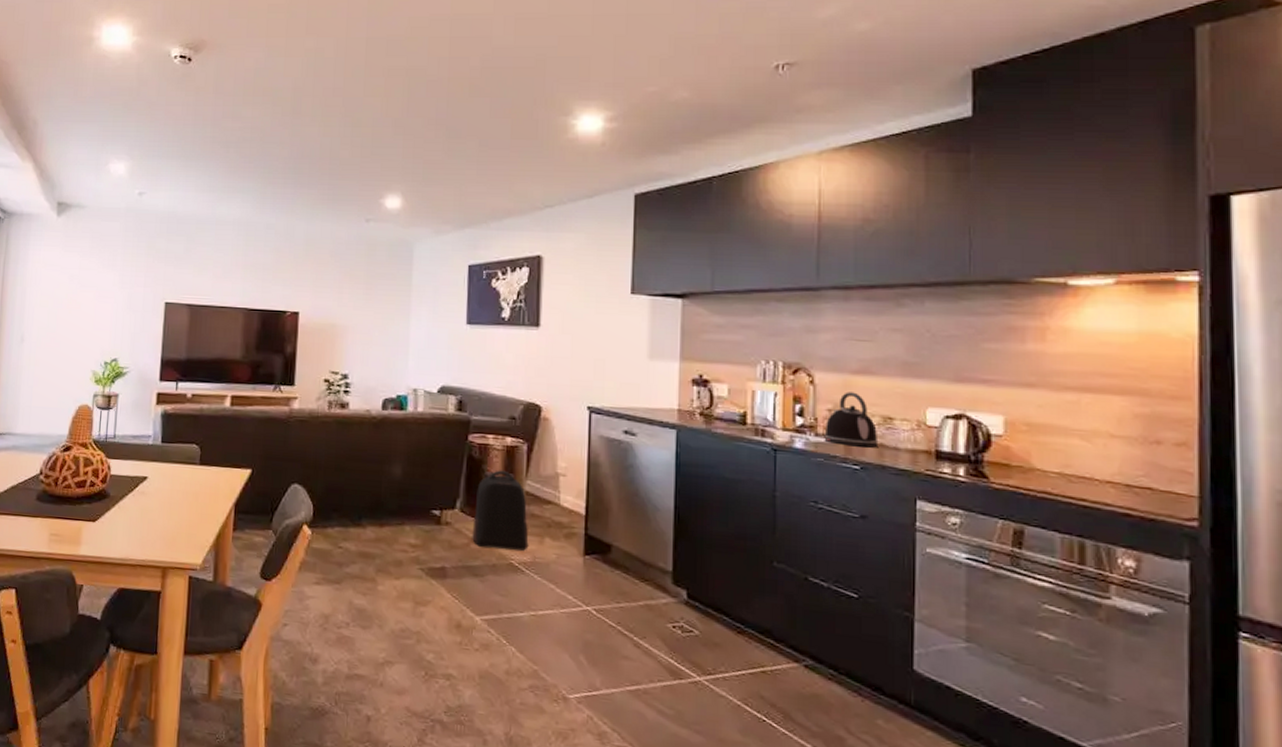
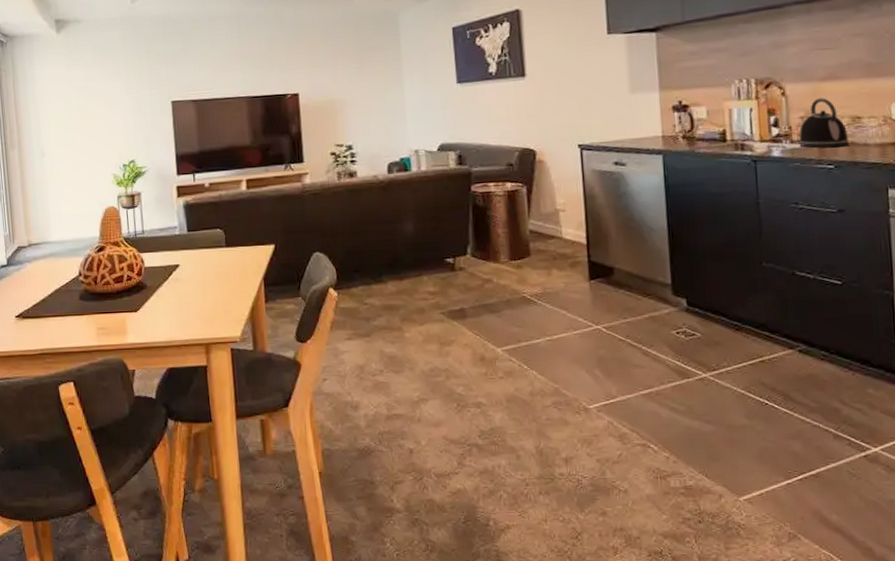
backpack: present [472,470,529,551] -> none [484,213,538,286]

